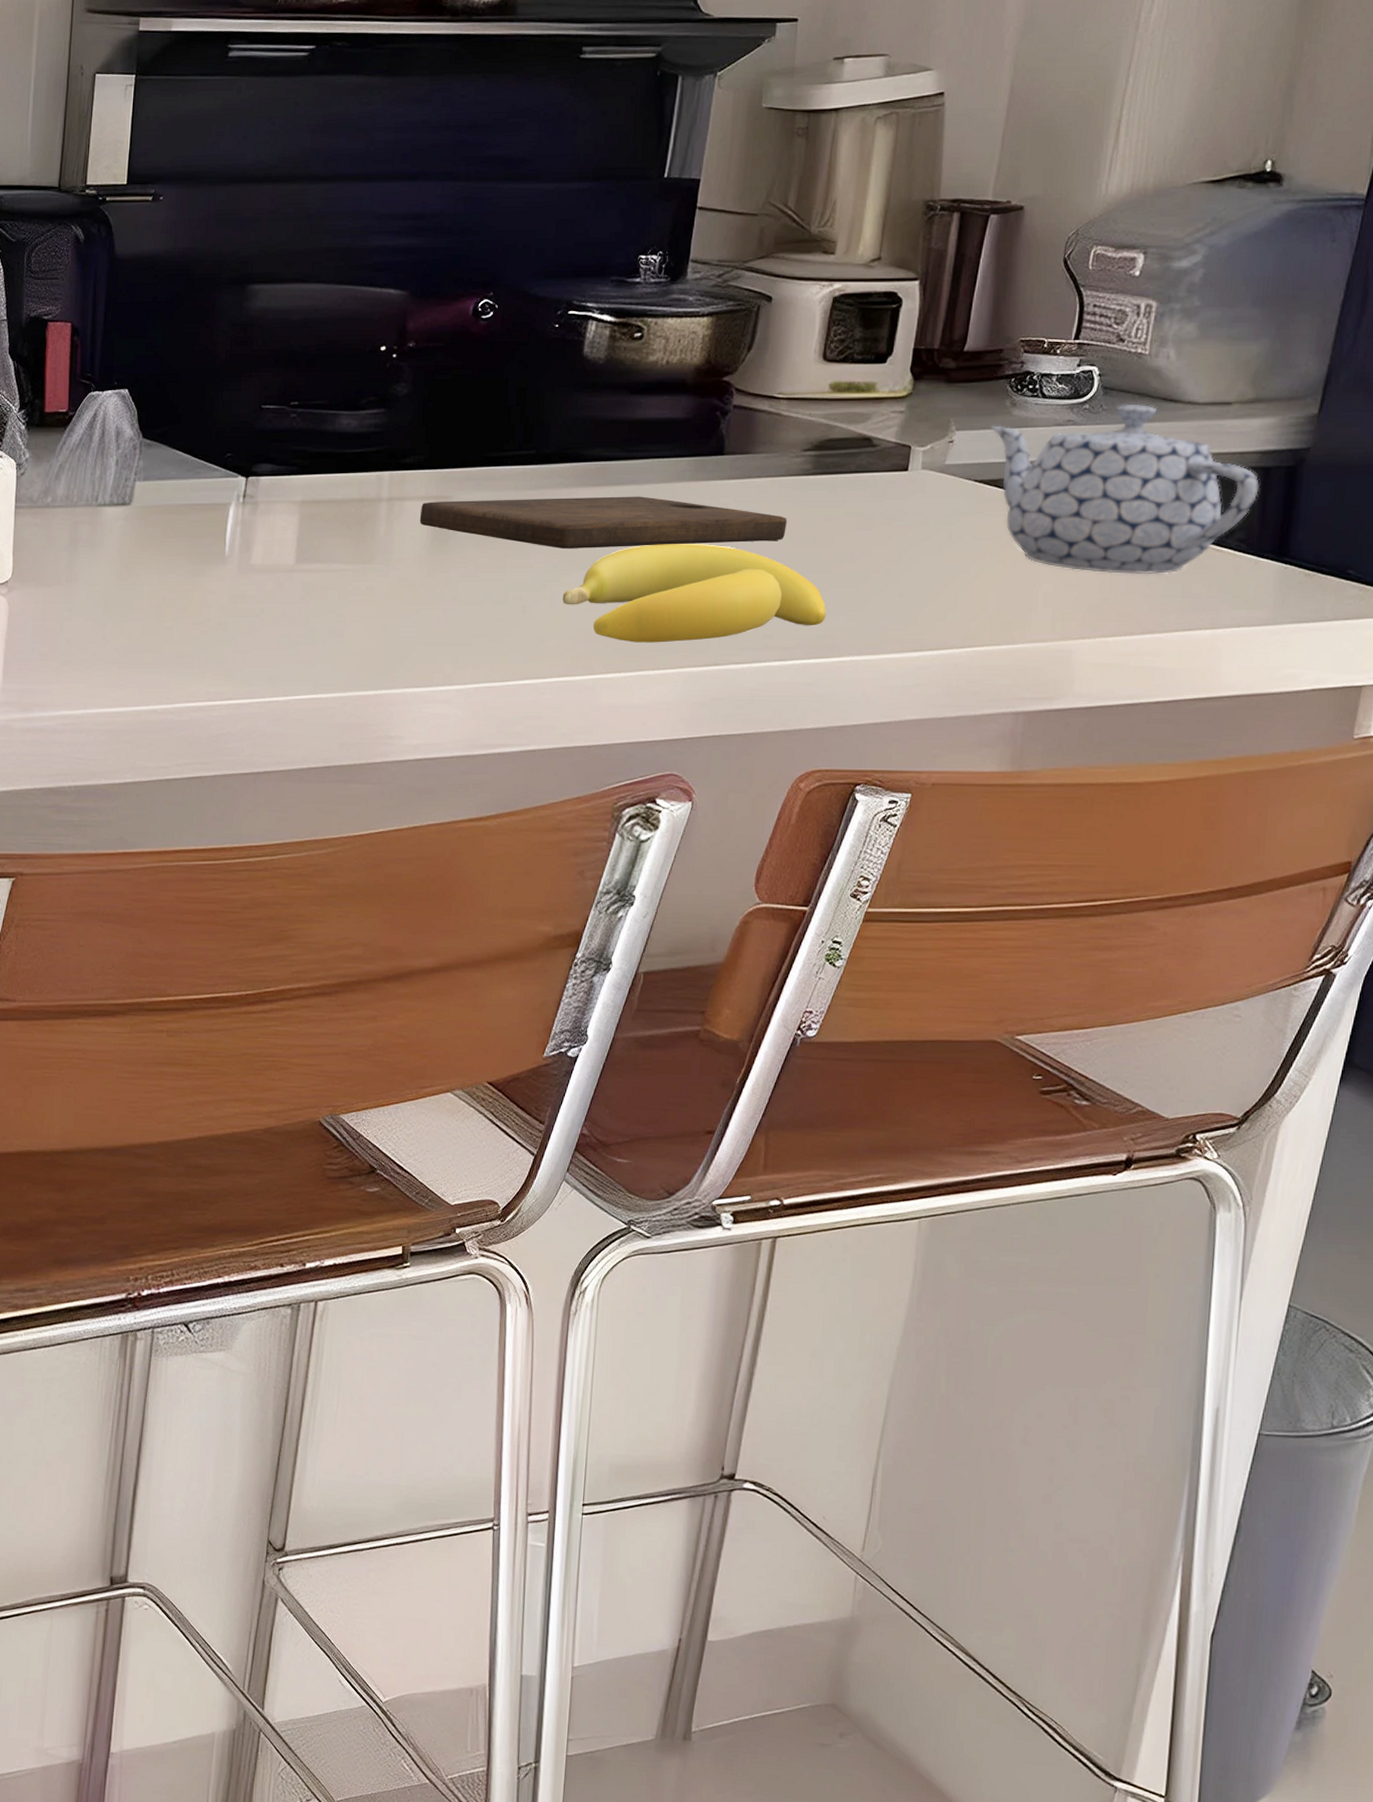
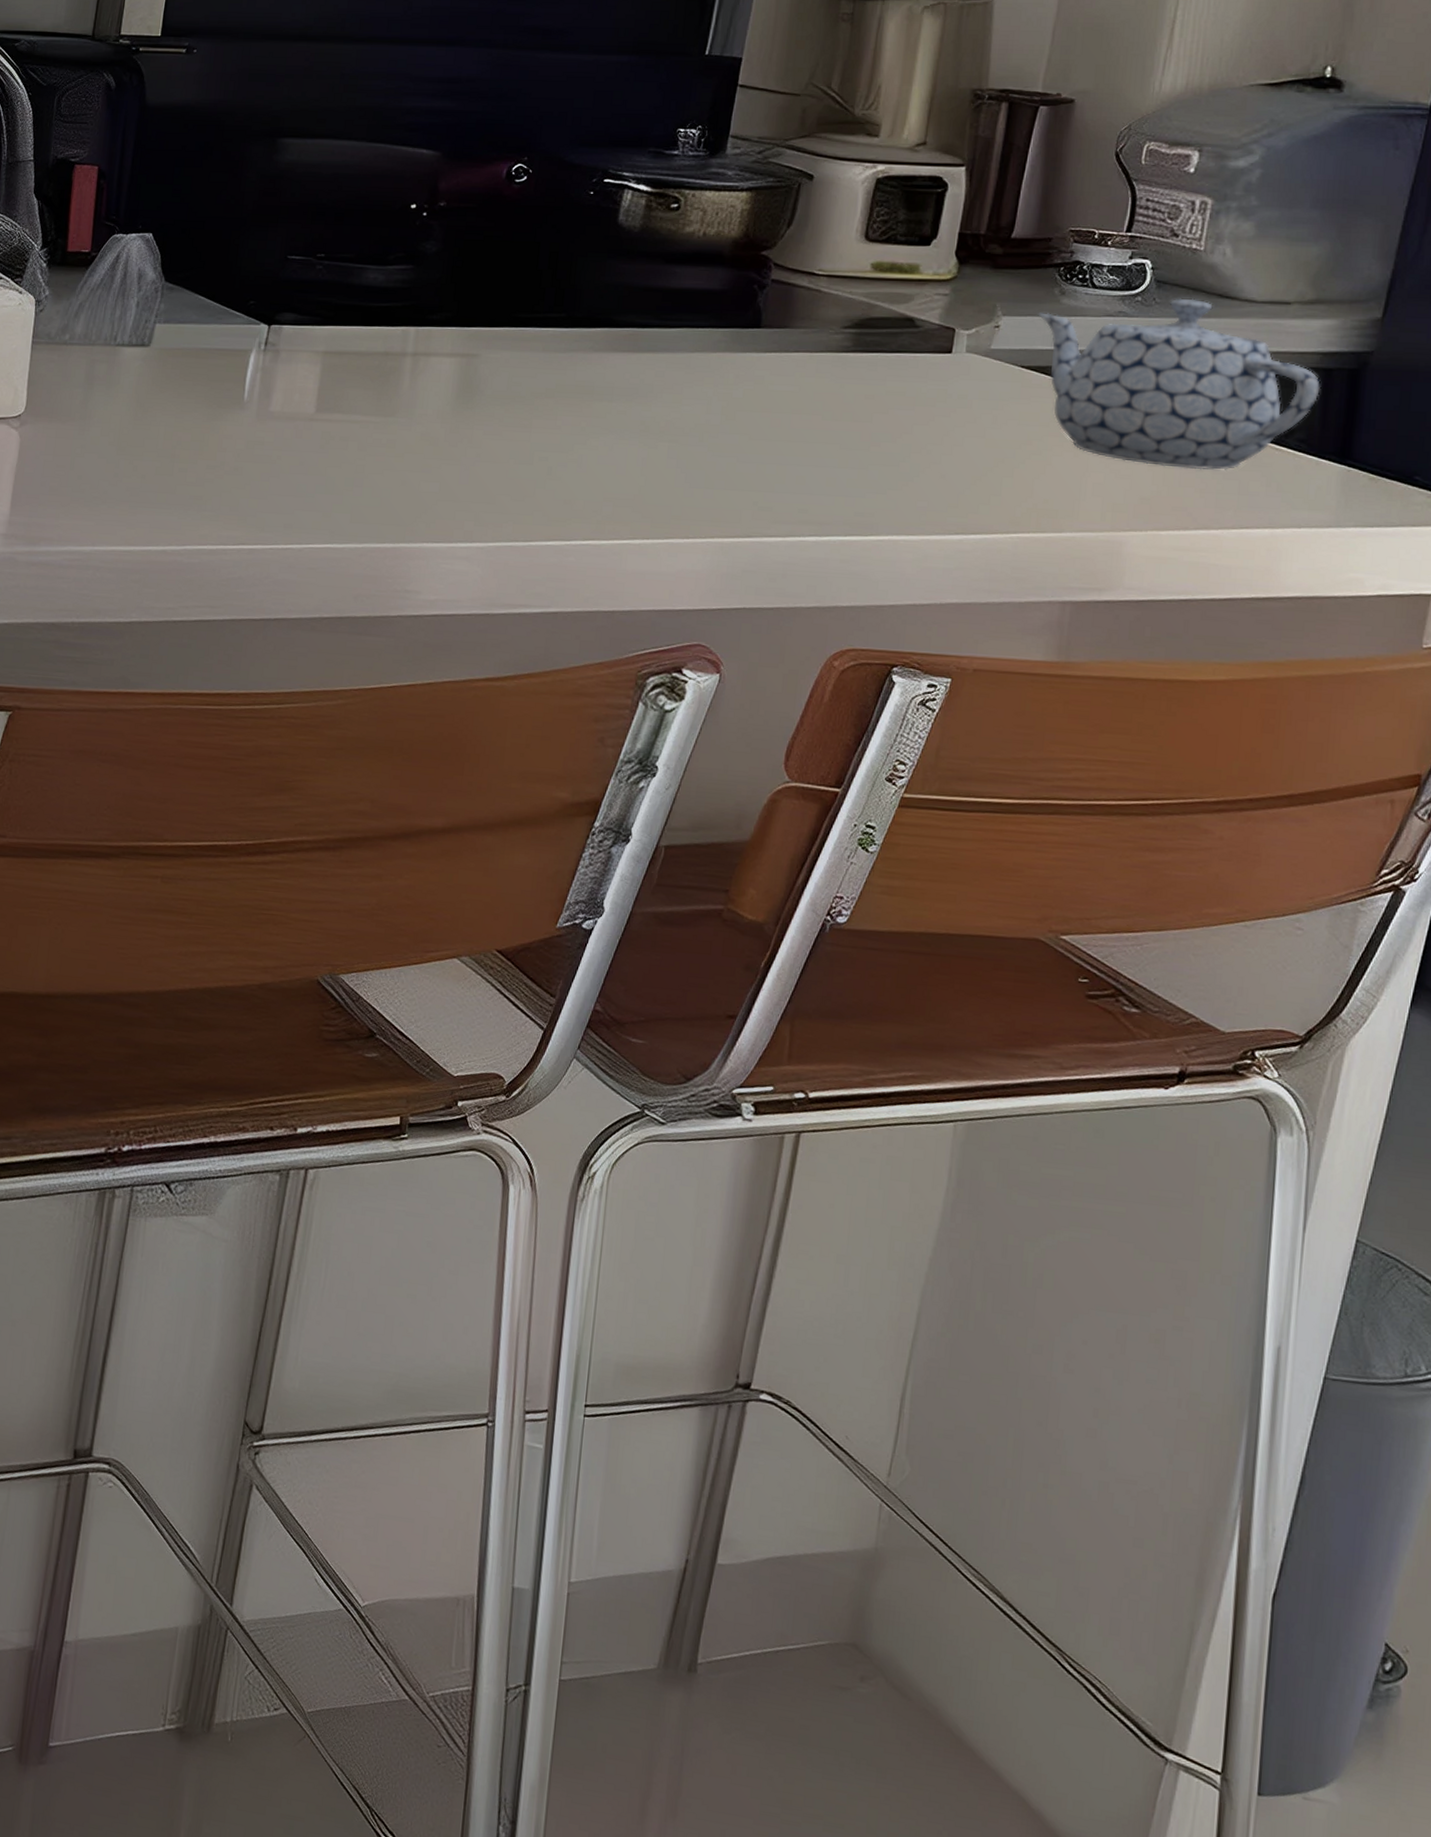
cutting board: present [419,496,787,549] -> none [444,358,825,416]
banana: present [562,544,826,643] -> none [589,412,864,512]

